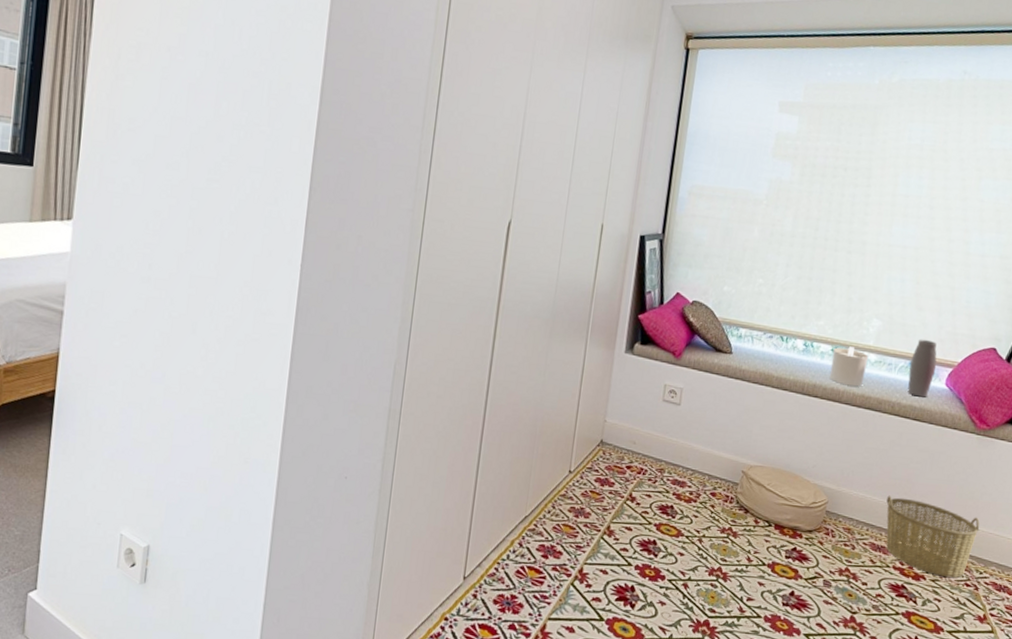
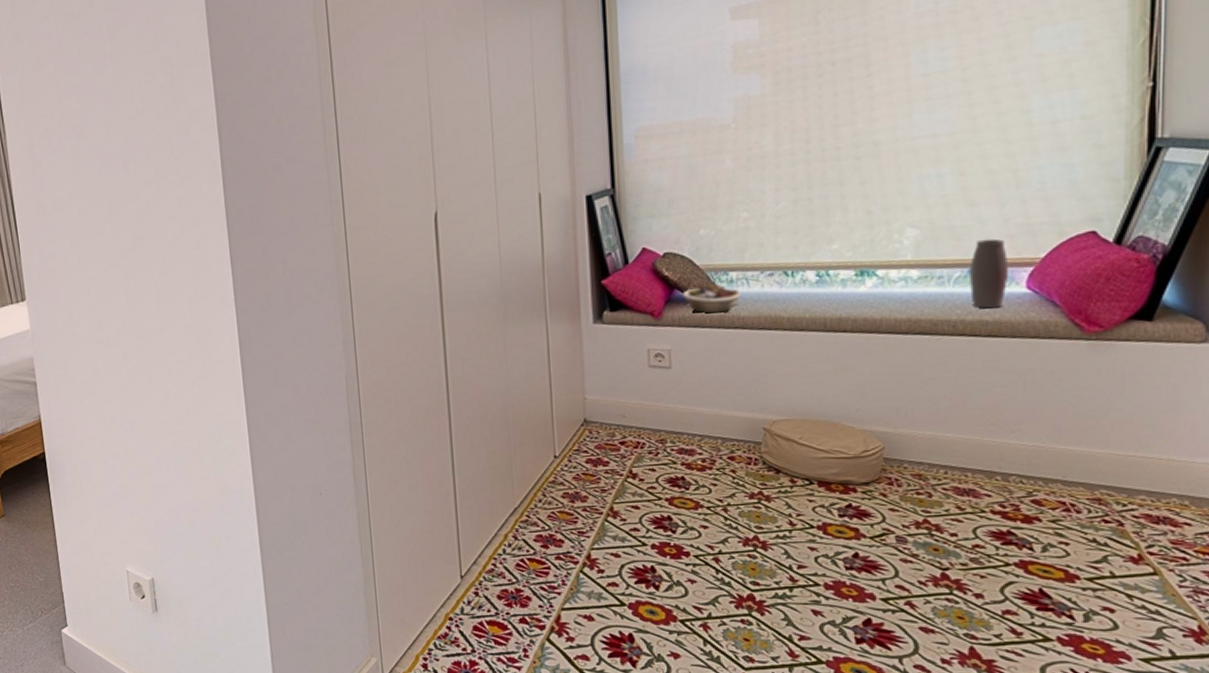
succulent planter: none [700,336,746,363] -> present [682,284,741,314]
candle: present [829,346,869,387] -> none [857,266,909,312]
basket: present [886,495,980,579] -> none [967,429,1112,516]

